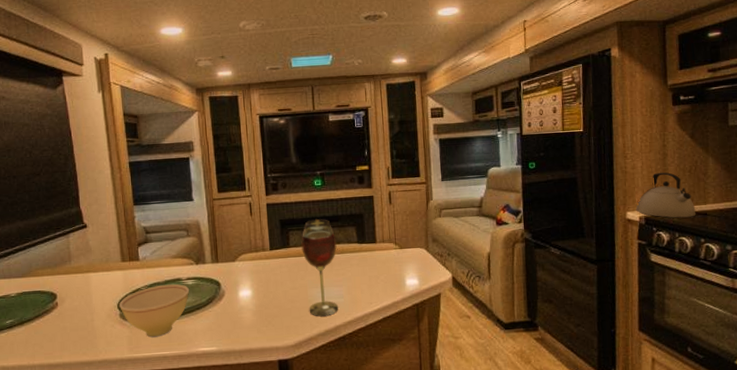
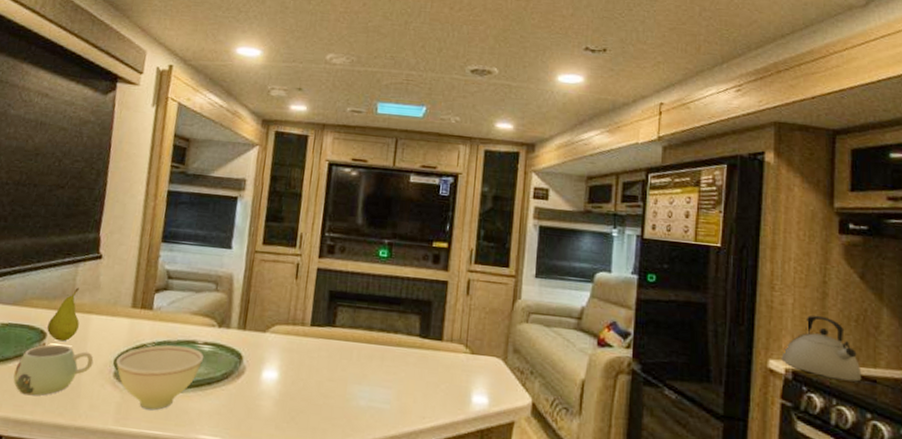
mug: none [38,300,101,345] -> present [13,344,94,396]
fruit: none [56,254,82,299] -> present [47,287,80,342]
wineglass: present [301,219,338,316] -> none [344,297,394,424]

